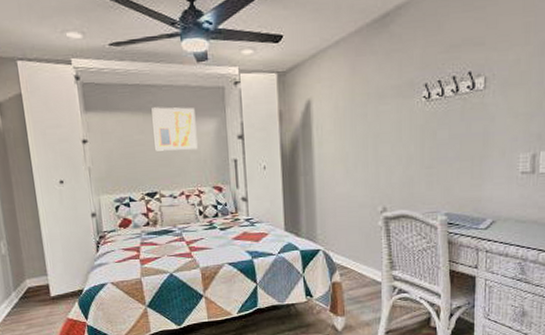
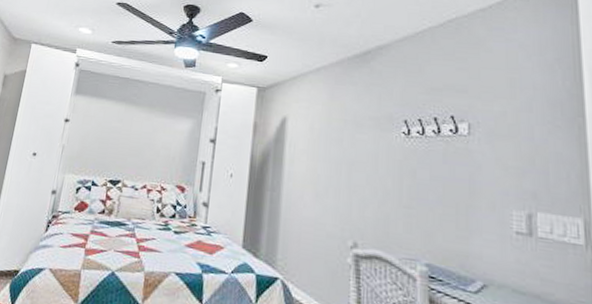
wall art: present [151,107,198,151] -> none [129,100,174,145]

